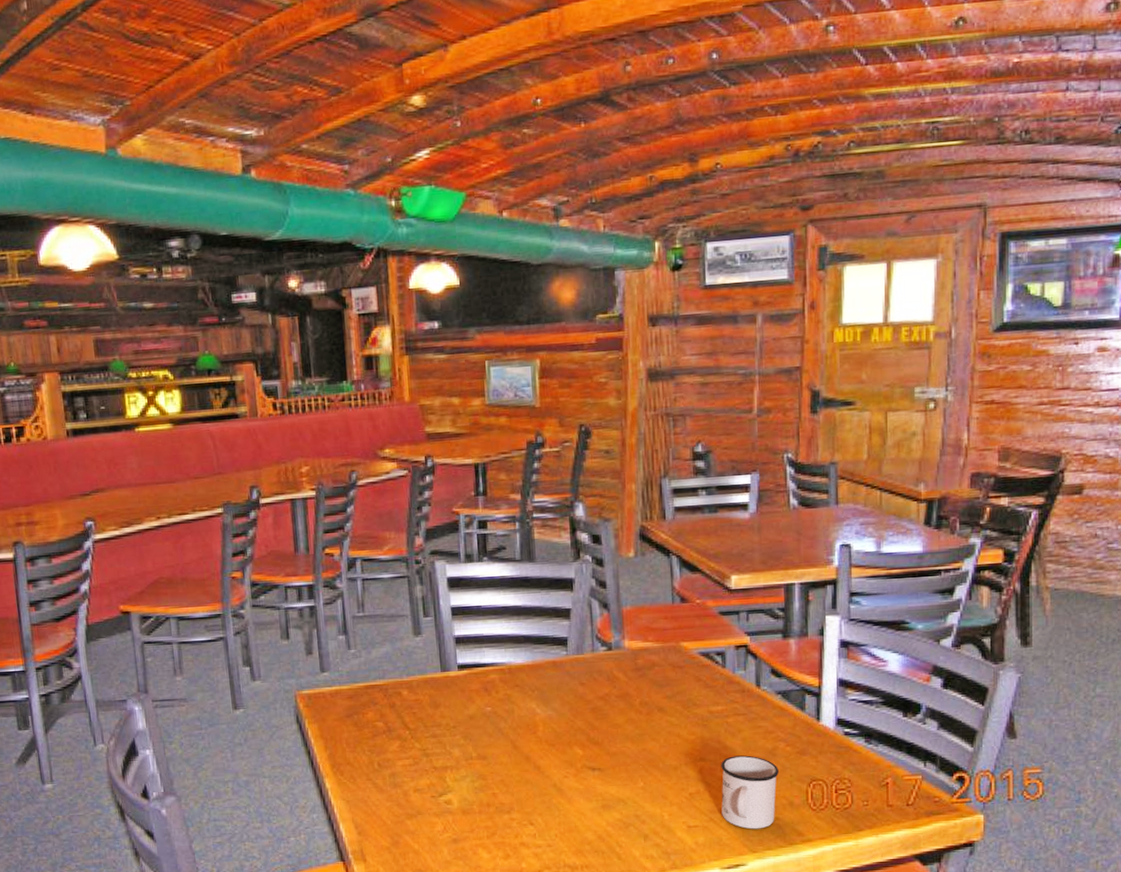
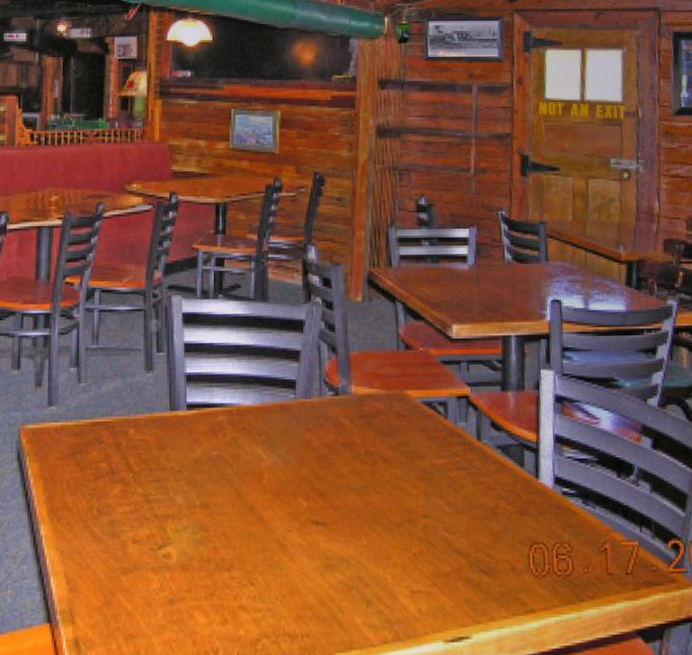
mug: present [721,755,779,829] -> none [444,513,501,597]

